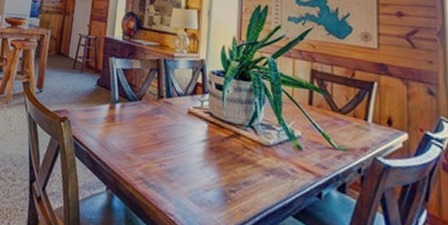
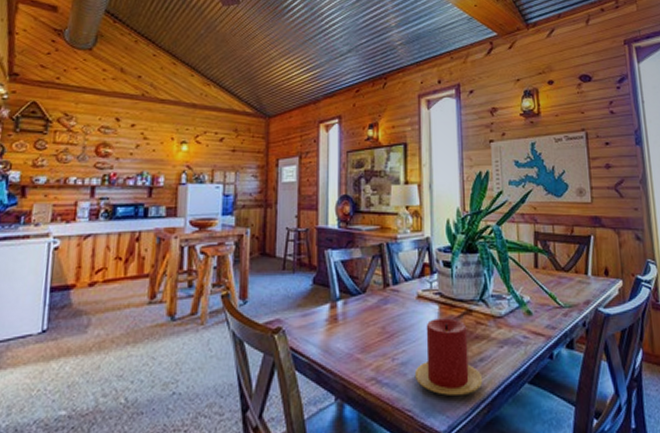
candle: none [179,135,246,213] -> present [414,318,483,395]

